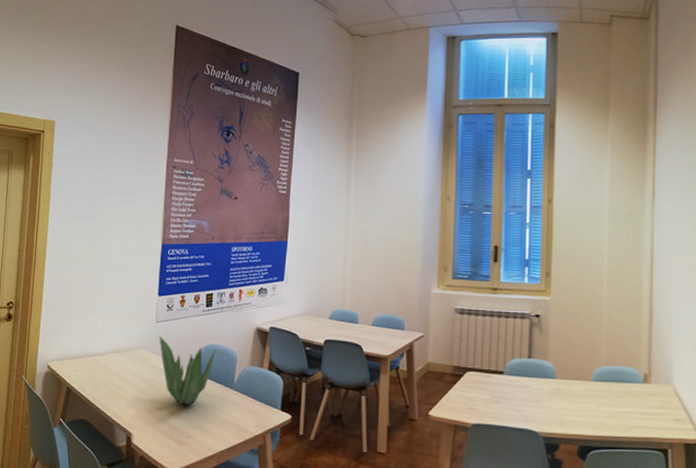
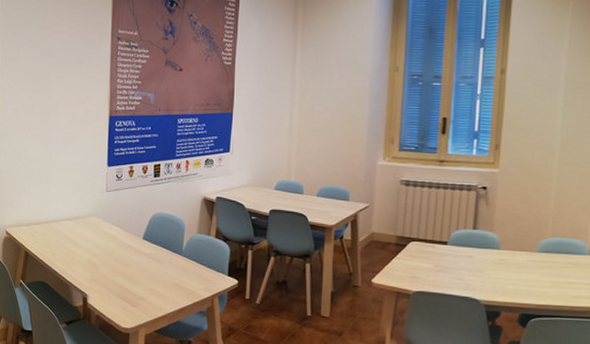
plant: present [159,336,217,406] -> none [110,205,165,270]

